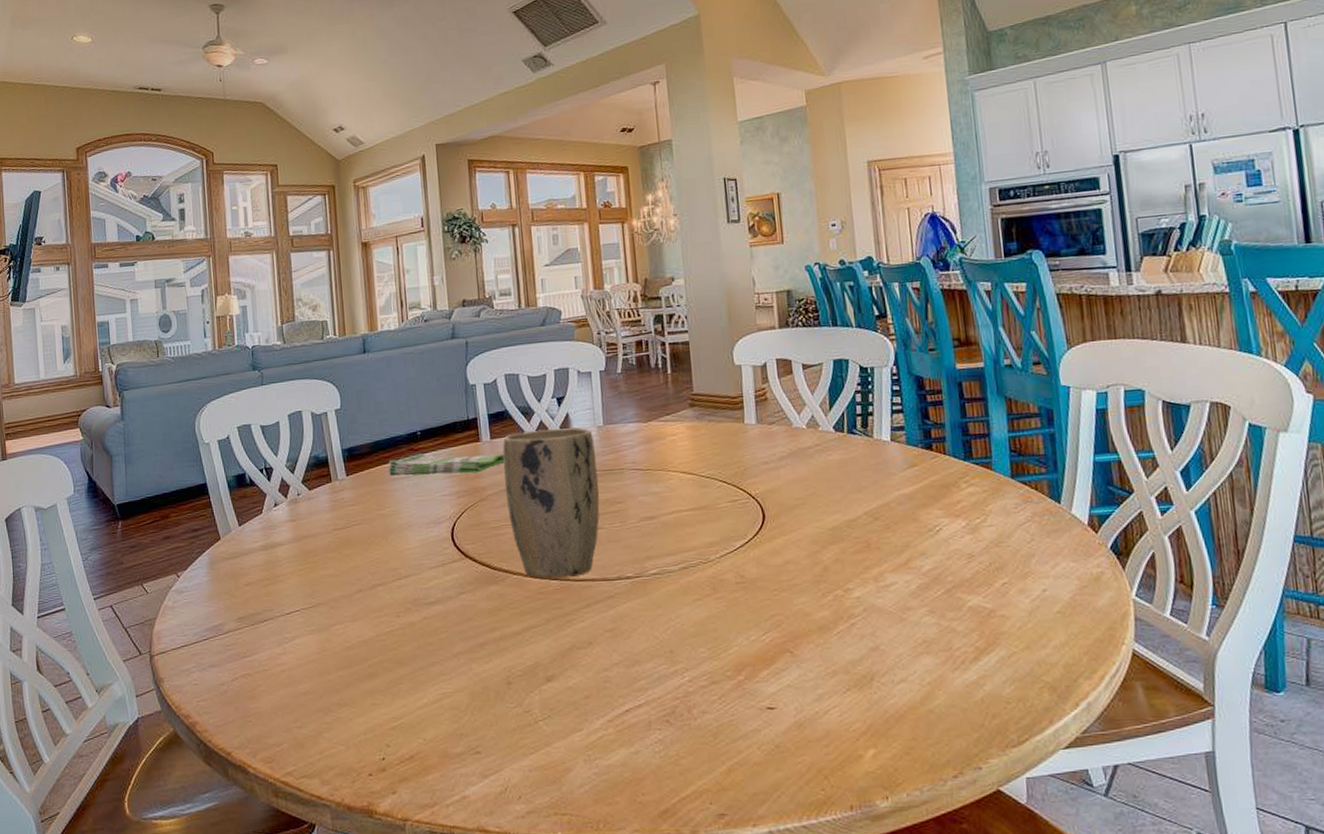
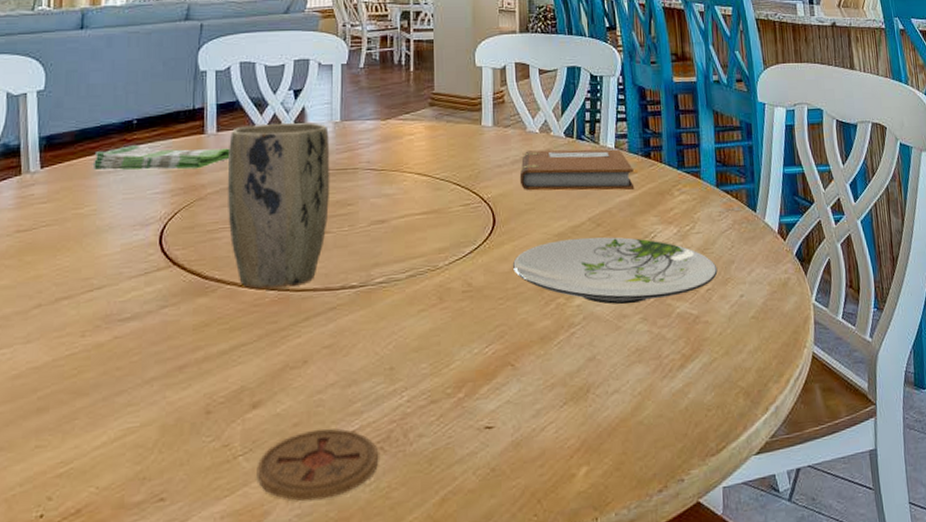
coaster: none [556,702,666,763] -> present [256,428,379,502]
plate: none [786,530,1015,597] -> present [513,237,718,305]
notebook: none [787,442,915,487] -> present [519,149,635,191]

